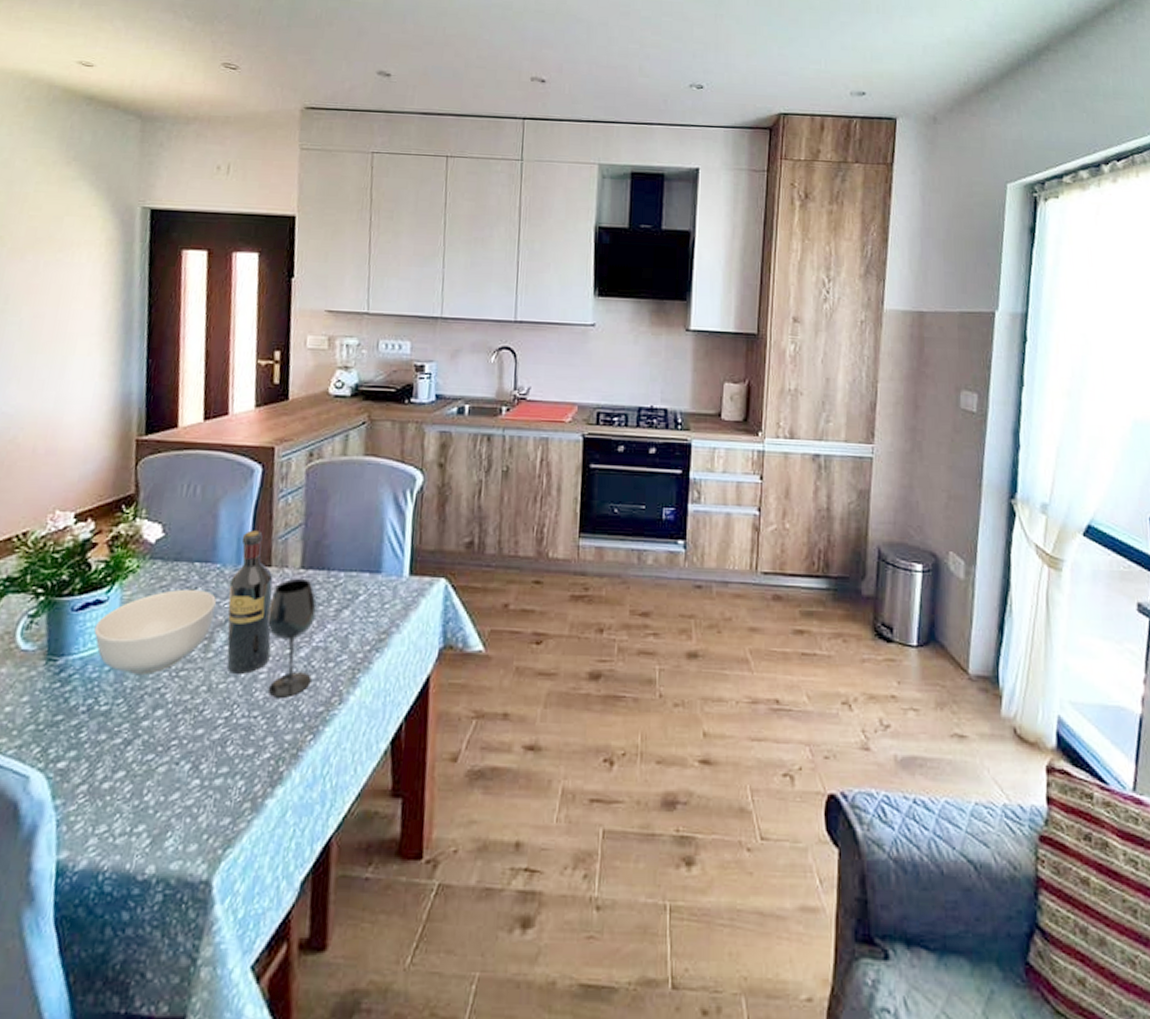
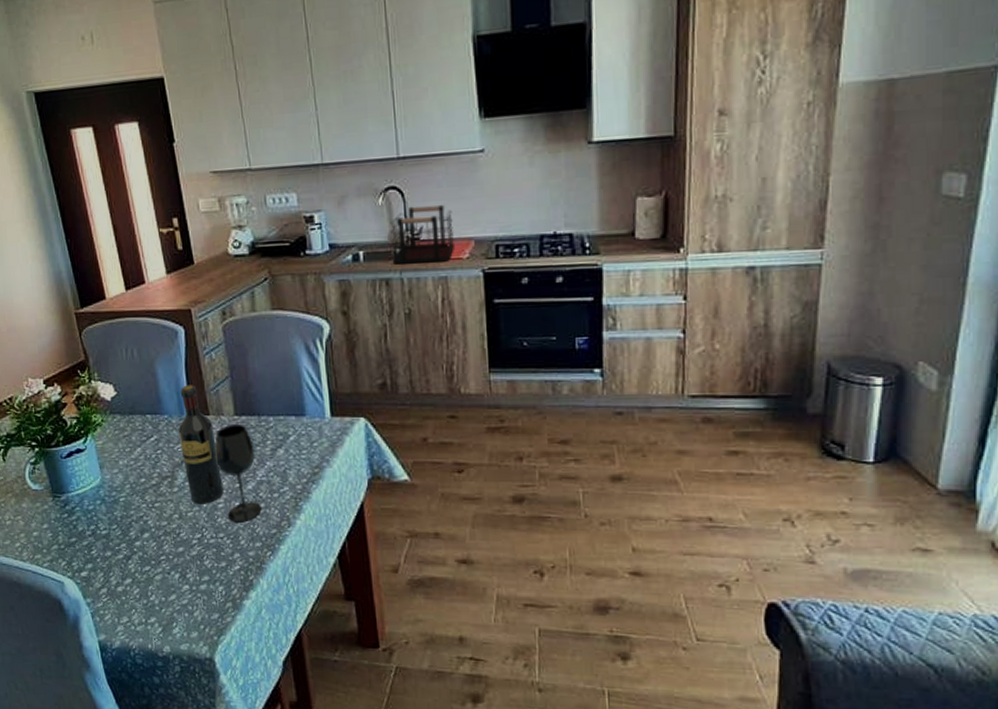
bowl: present [94,589,217,674] -> none [81,437,172,506]
dish rack: none [497,367,560,425] -> present [390,205,454,265]

